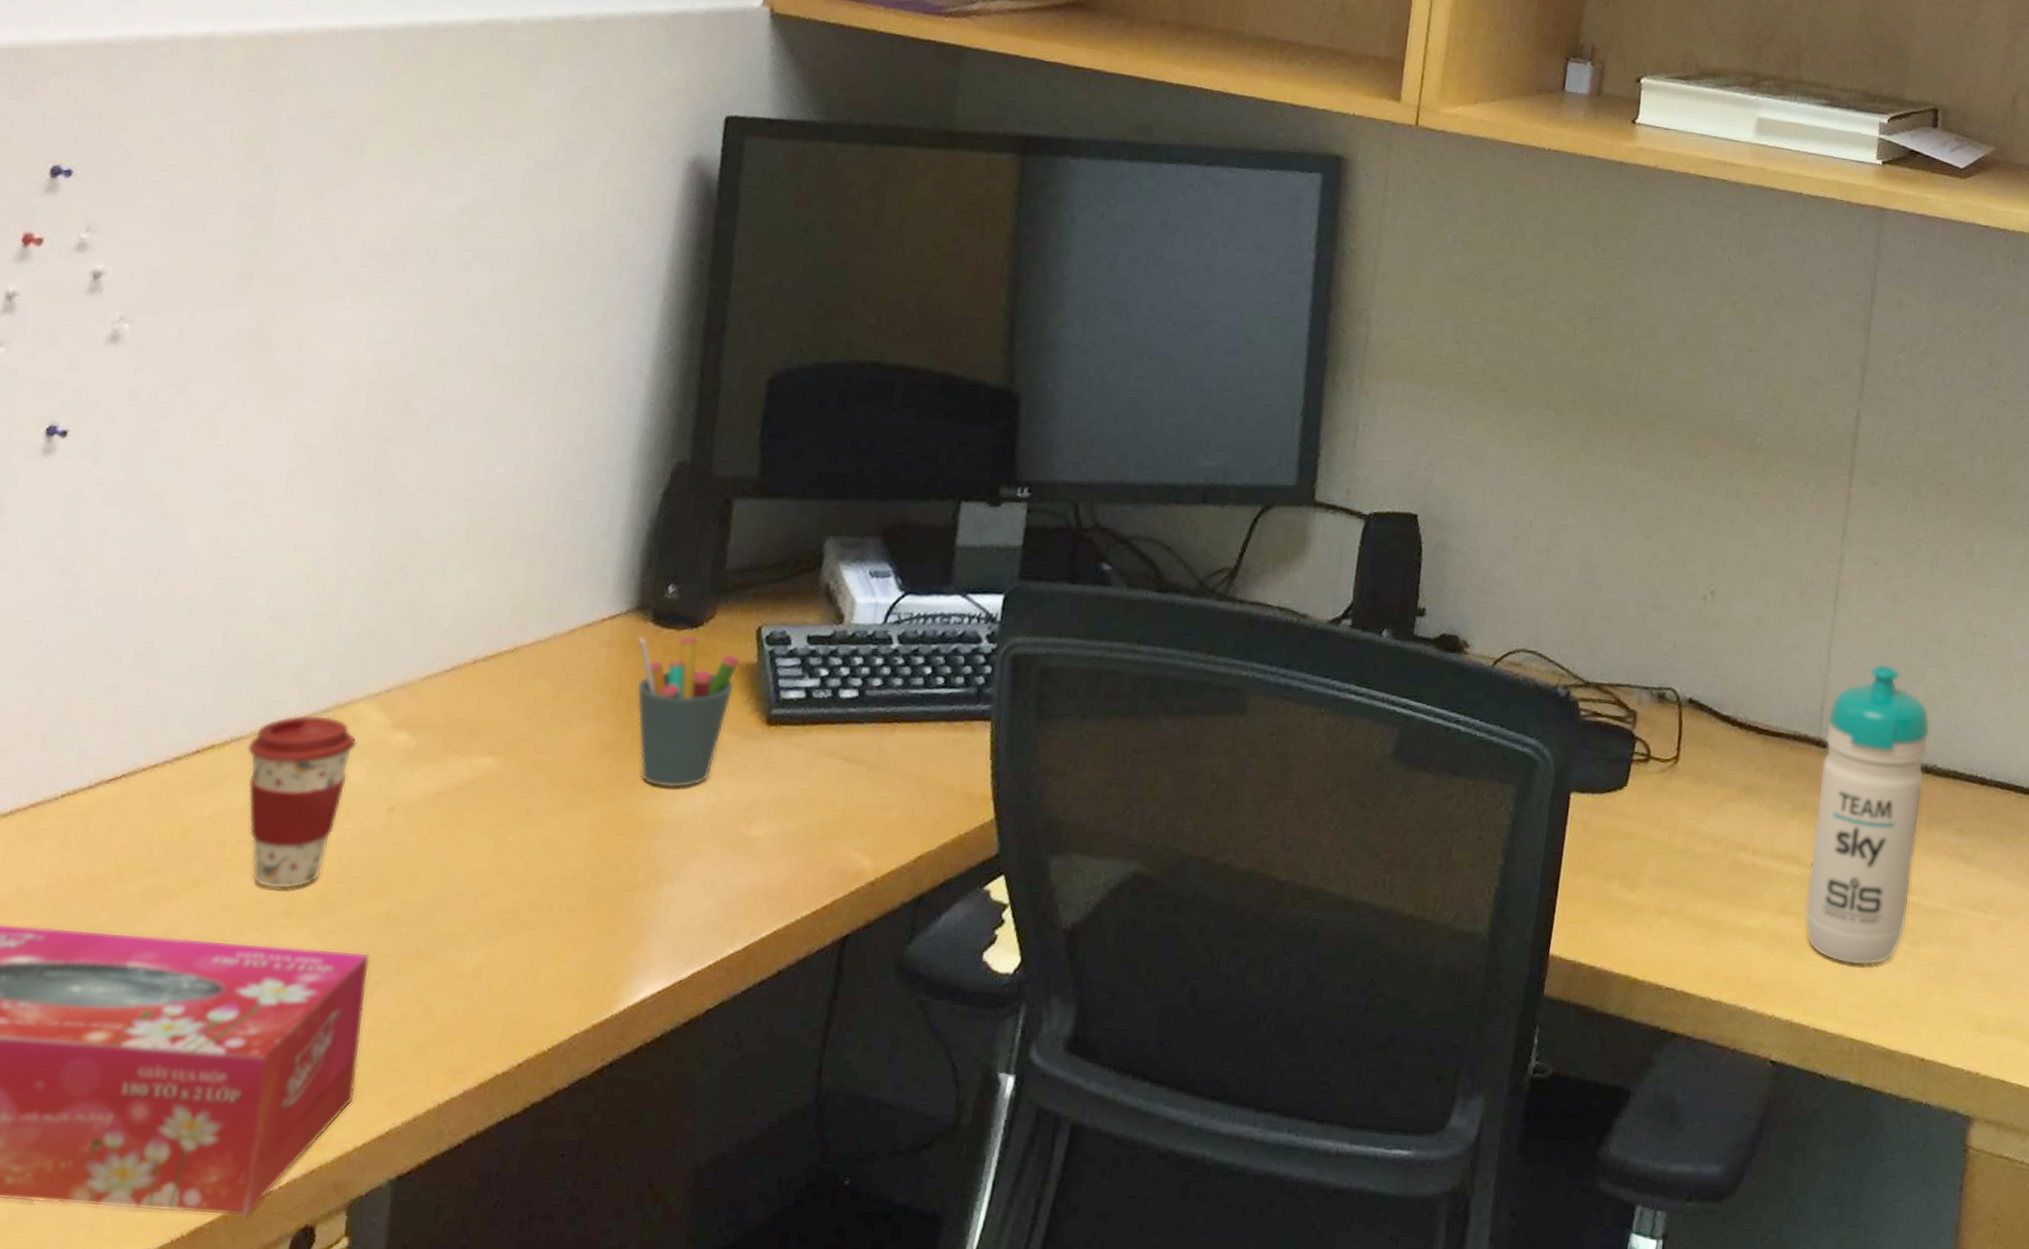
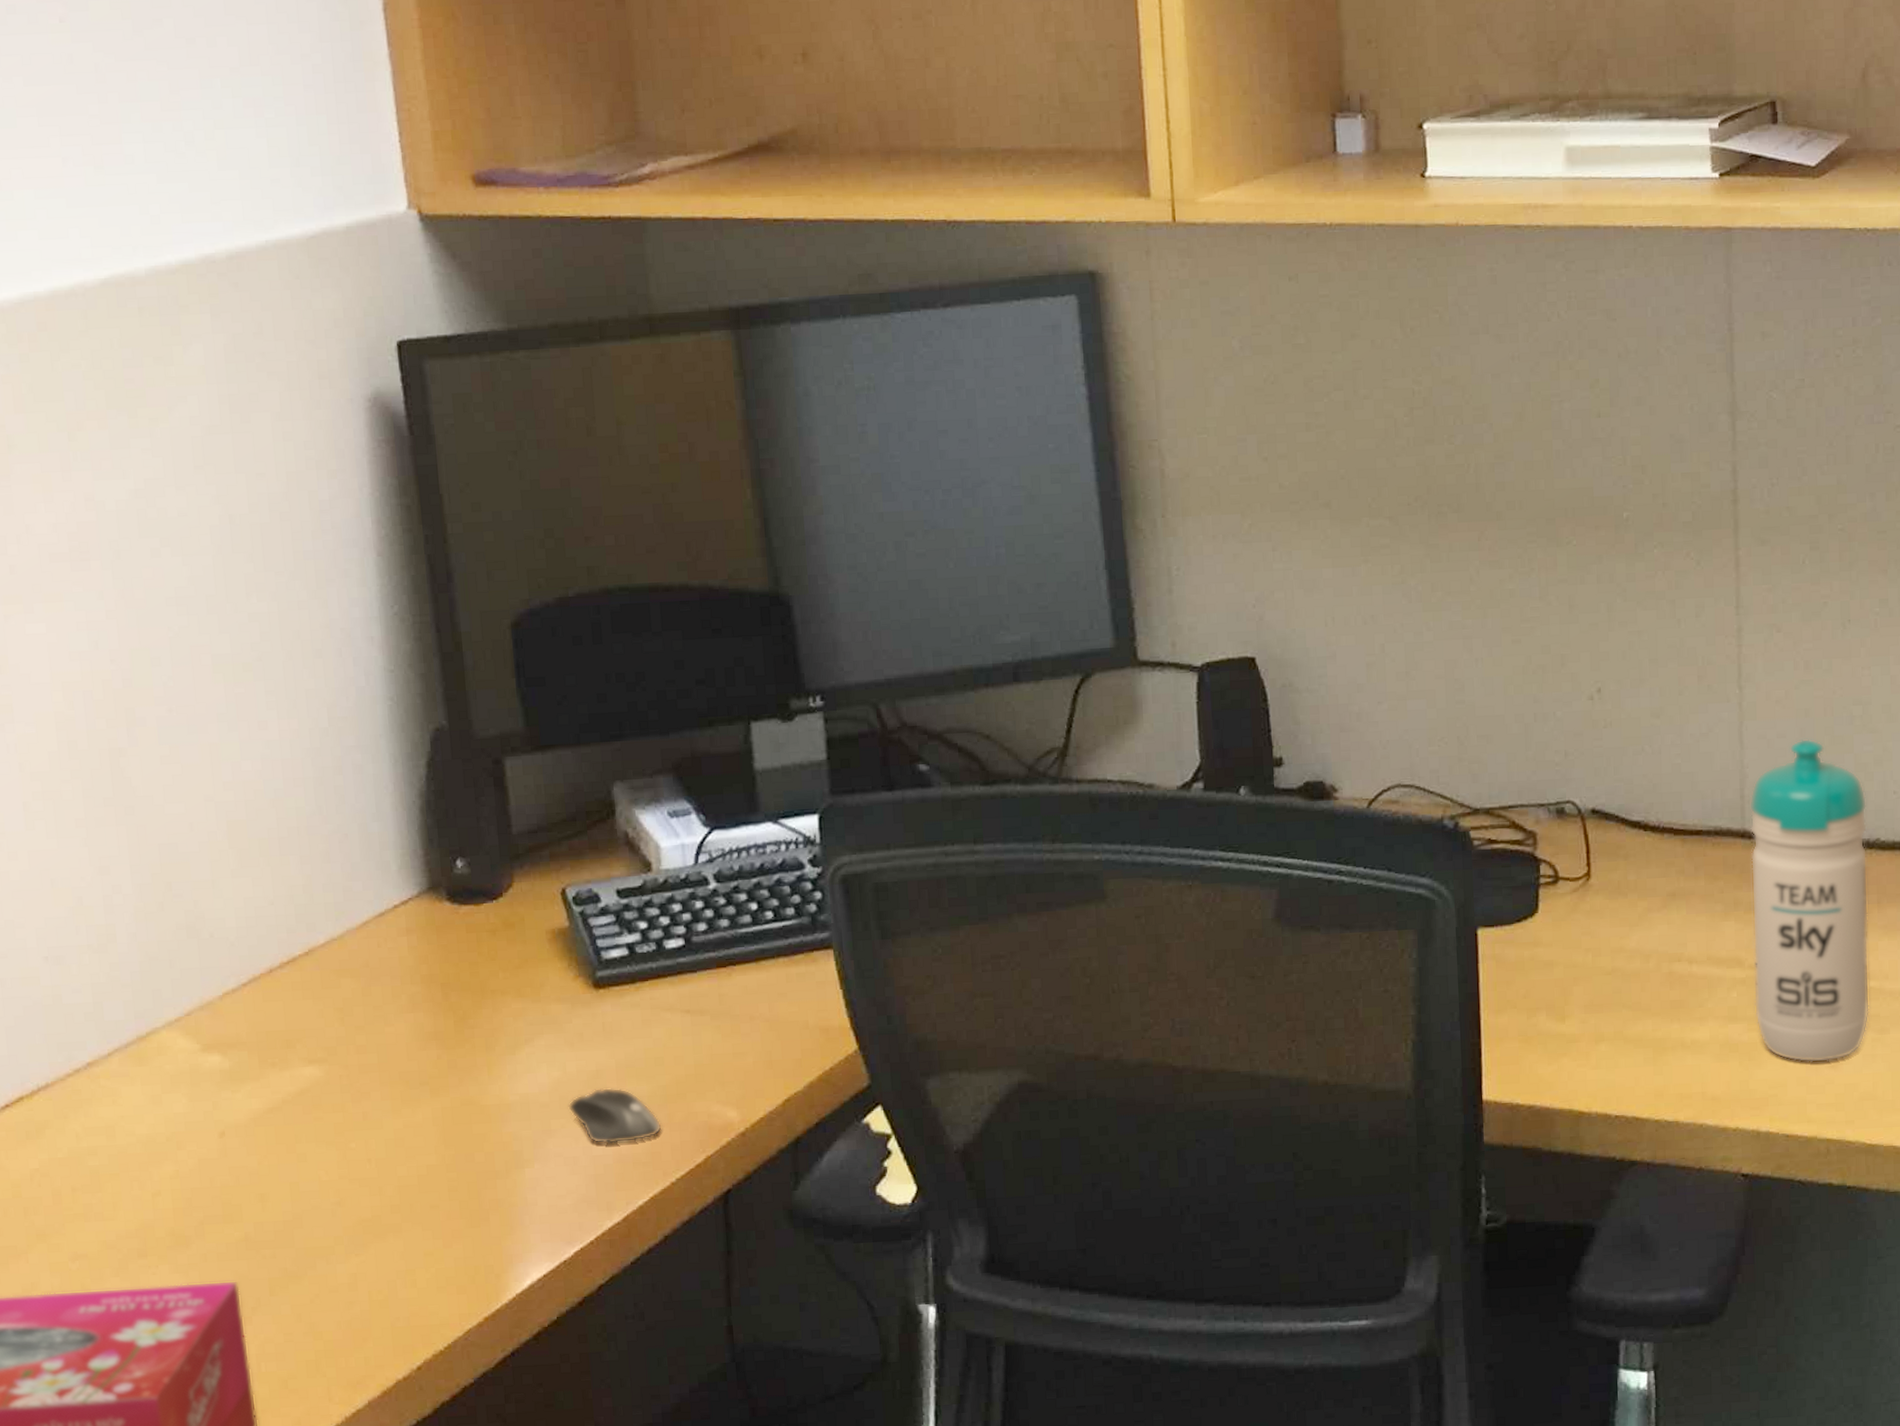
coffee cup: present [247,714,358,889] -> none [56,1049,170,1231]
pen holder: present [636,635,740,789] -> none [438,908,552,1070]
computer mouse: none [717,819,800,876] -> present [568,1087,662,1144]

